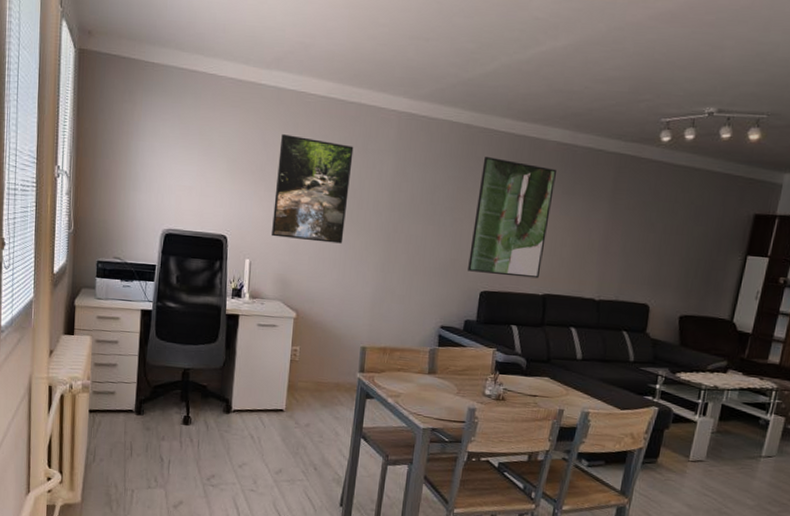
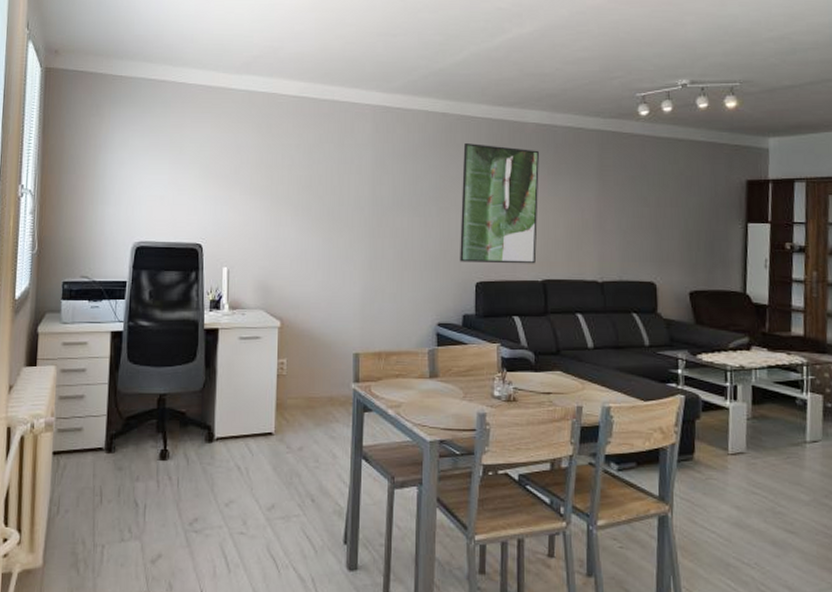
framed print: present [272,134,354,244] -> none [250,136,330,243]

